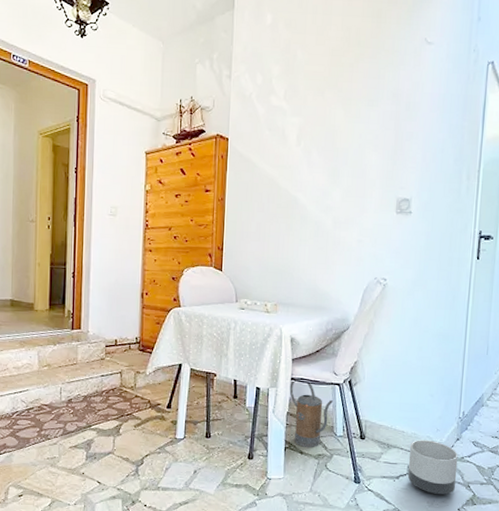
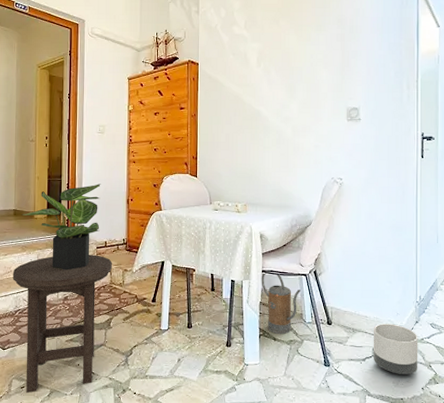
stool: none [9,354,124,502] -> present [12,255,113,394]
potted plant: none [19,274,112,370] -> present [21,184,101,270]

